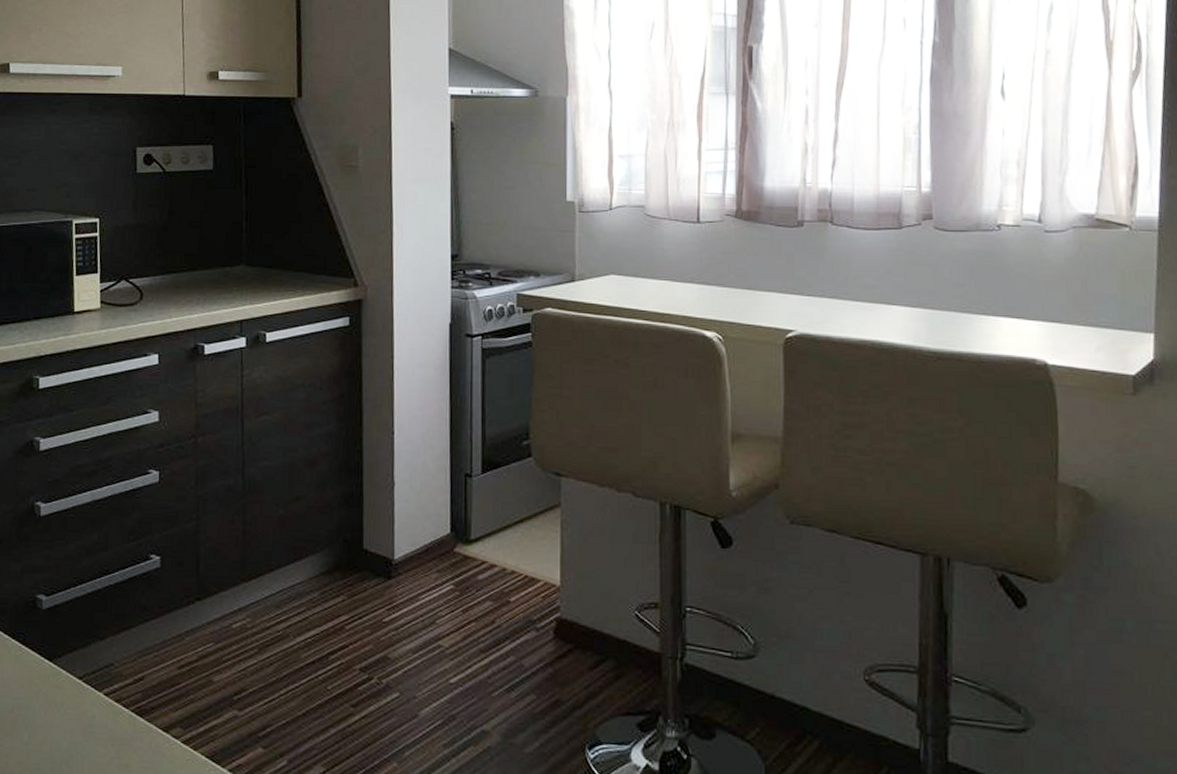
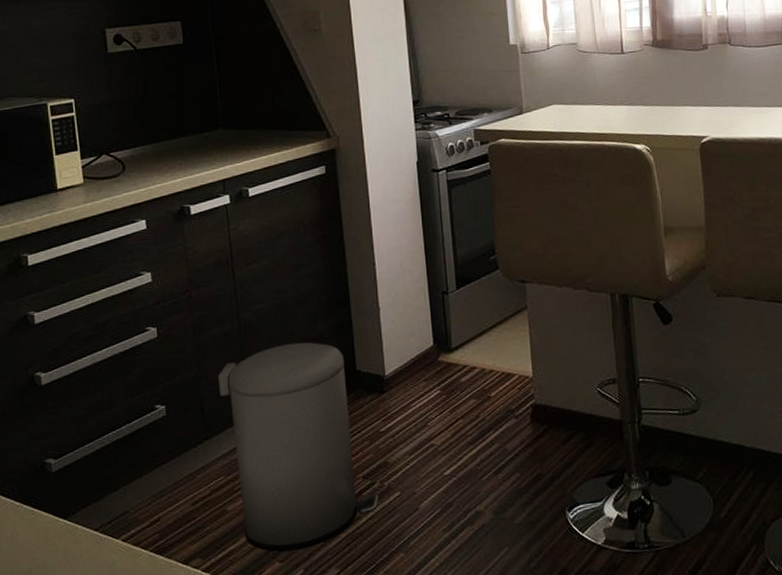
pedal bin: none [216,508,375,738] -> present [217,342,379,552]

